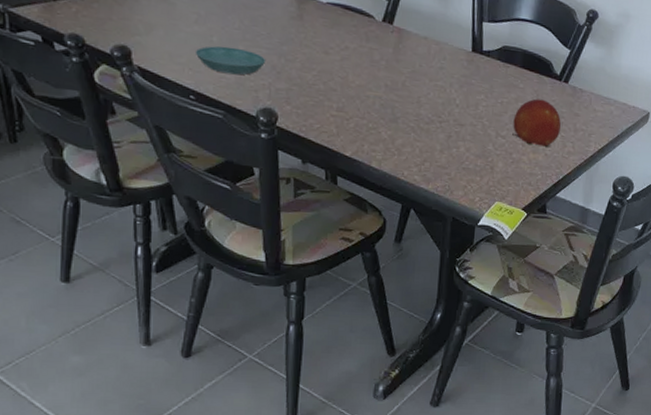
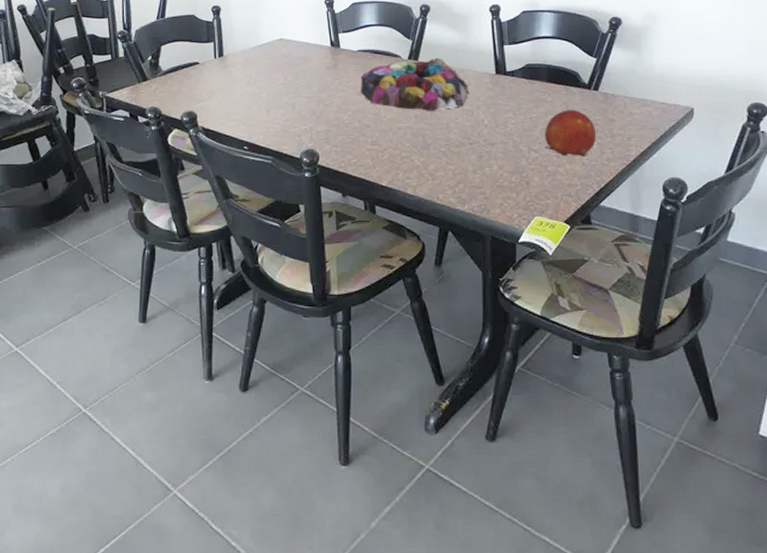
saucer: present [195,46,266,75] -> none [247,100,307,124]
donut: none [328,23,444,83] -> present [361,57,470,111]

